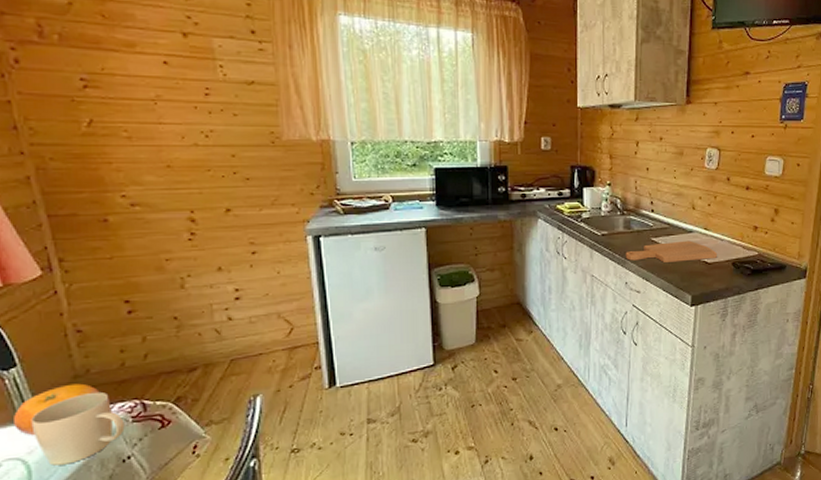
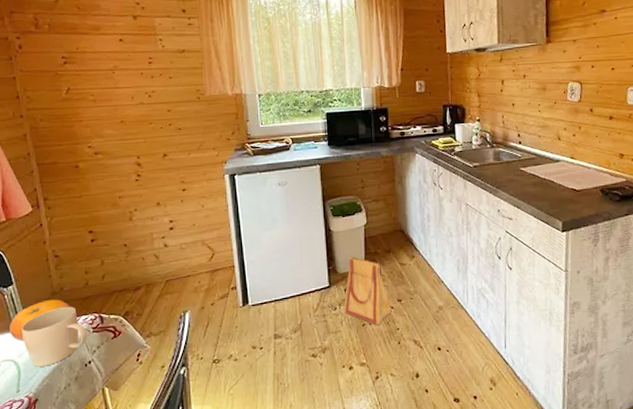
shopping bag: none [449,331,504,407] -> present [343,256,391,326]
cutting board: present [625,240,717,262] -> none [496,169,585,191]

